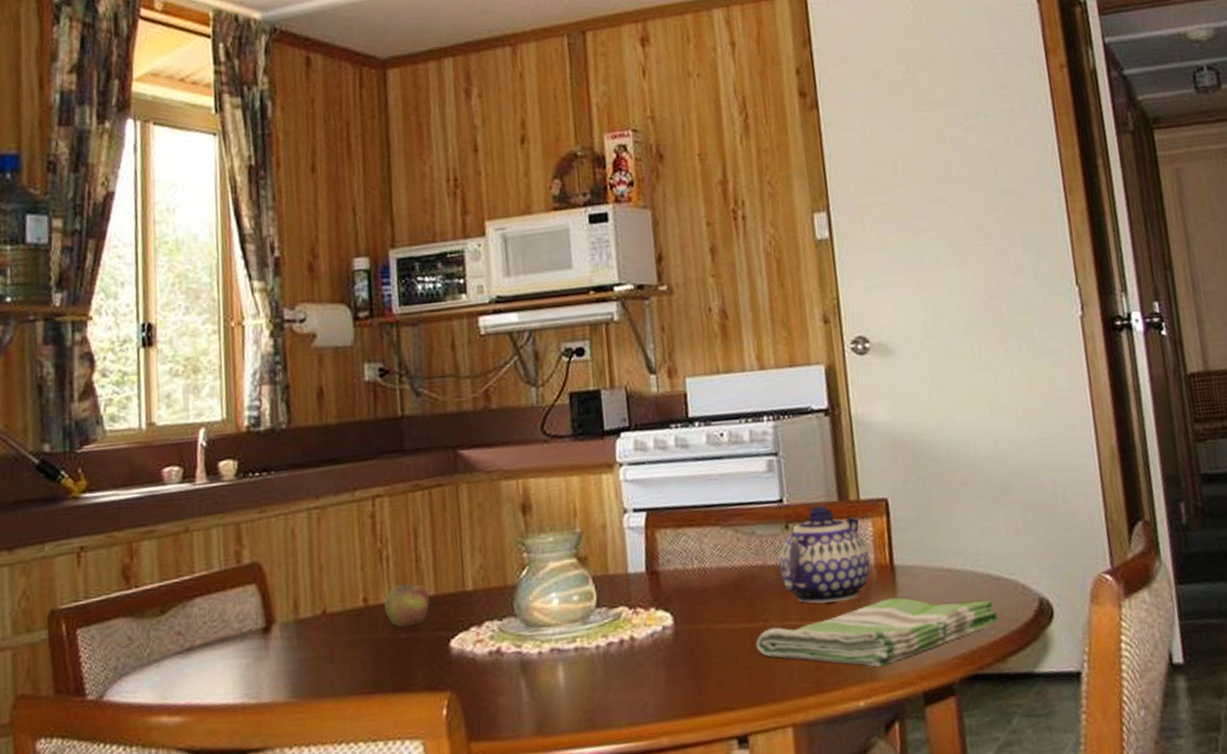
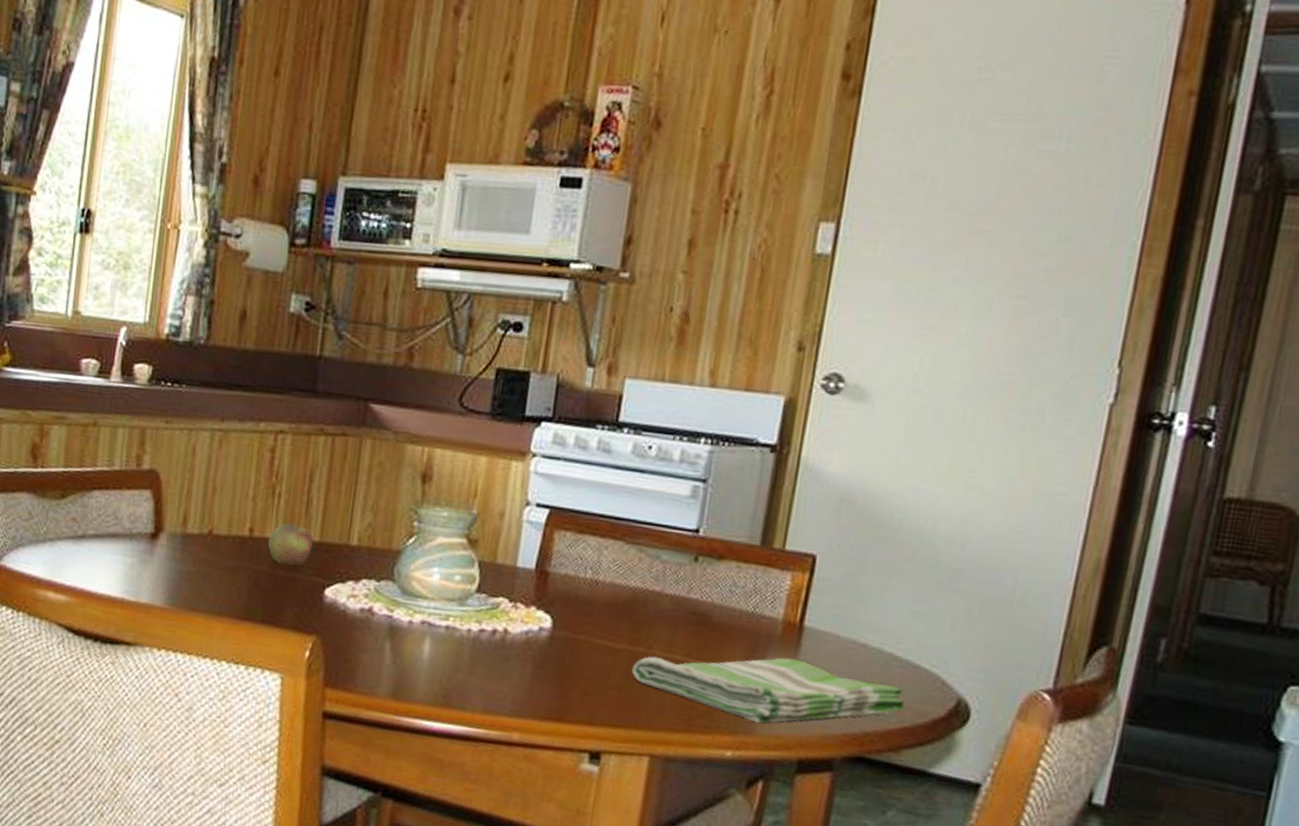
teapot: present [779,505,870,604] -> none [677,545,780,650]

